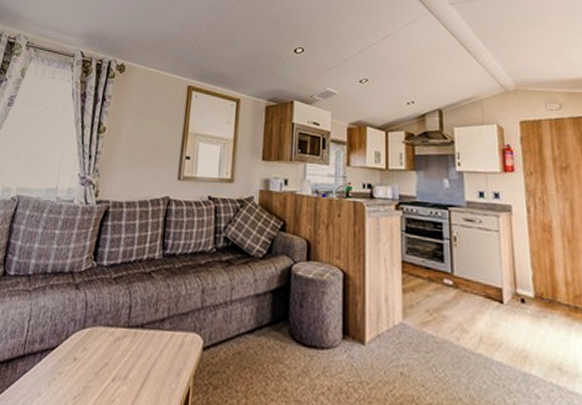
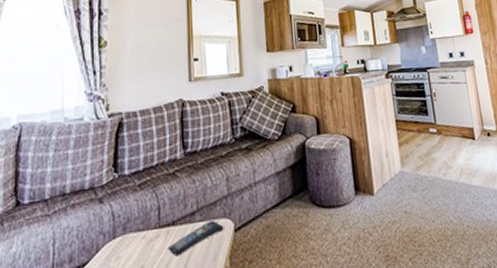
remote control: none [133,332,192,362] -> present [167,220,224,256]

